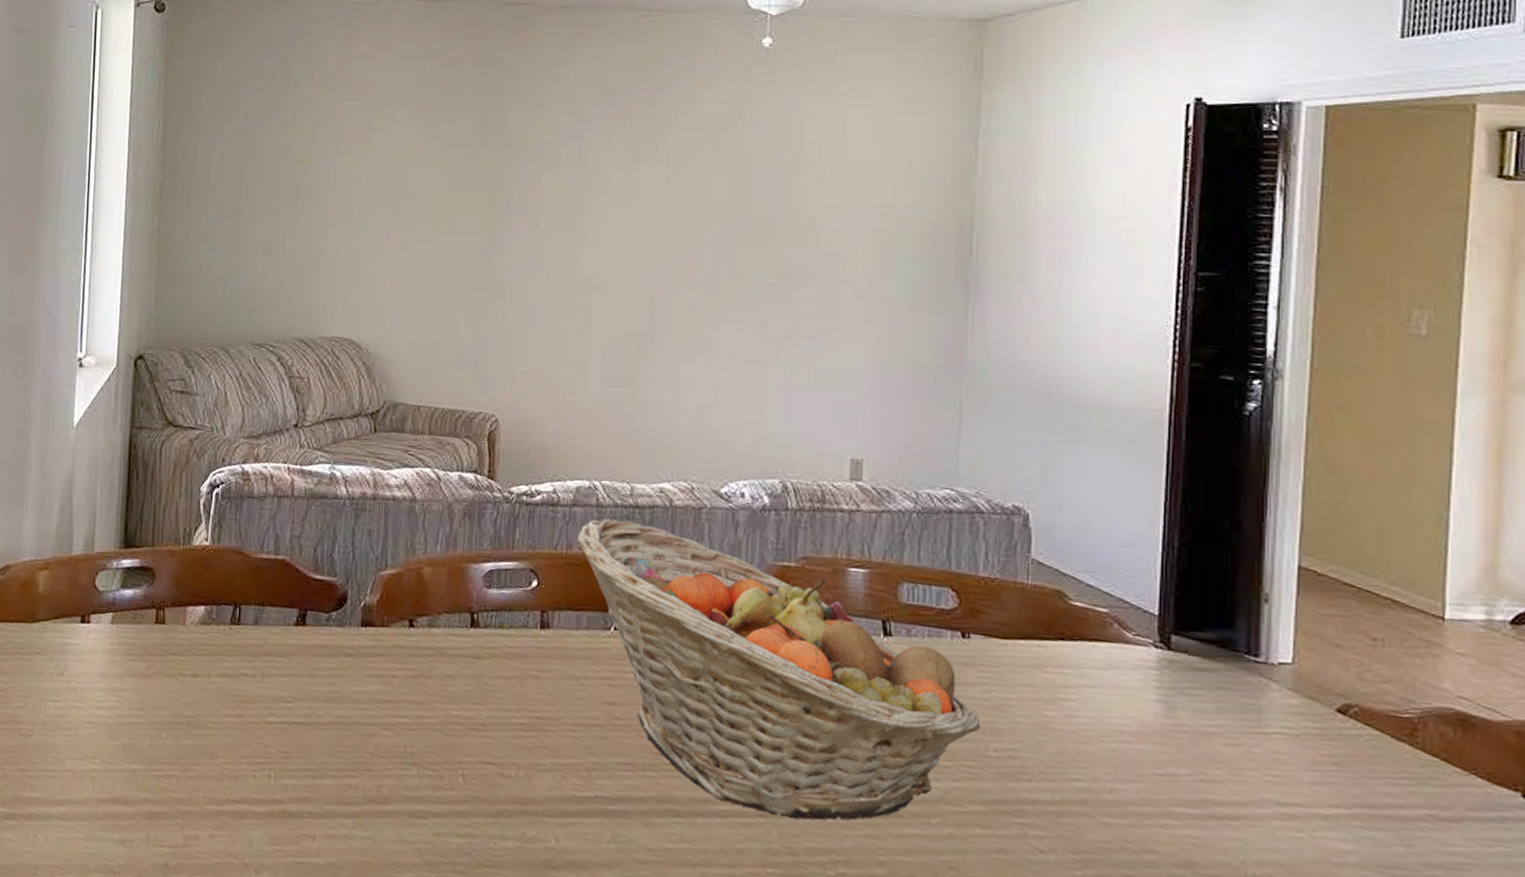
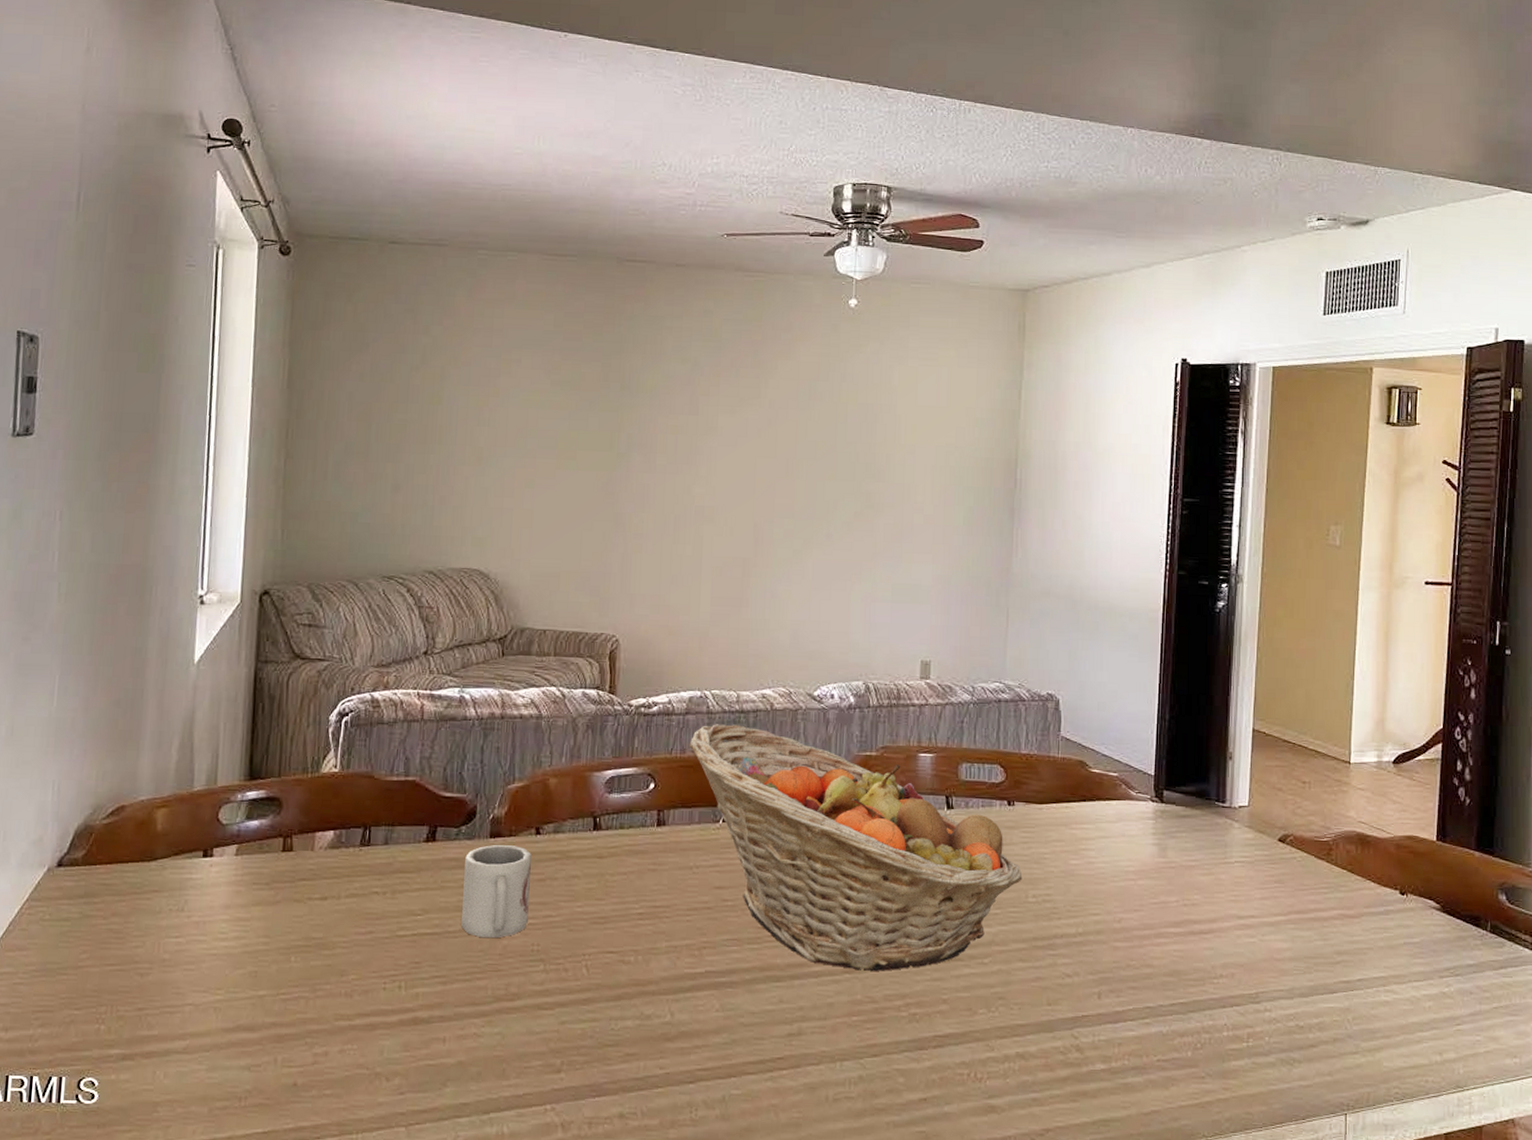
cup: none [332,634,405,735] -> present [461,845,531,938]

